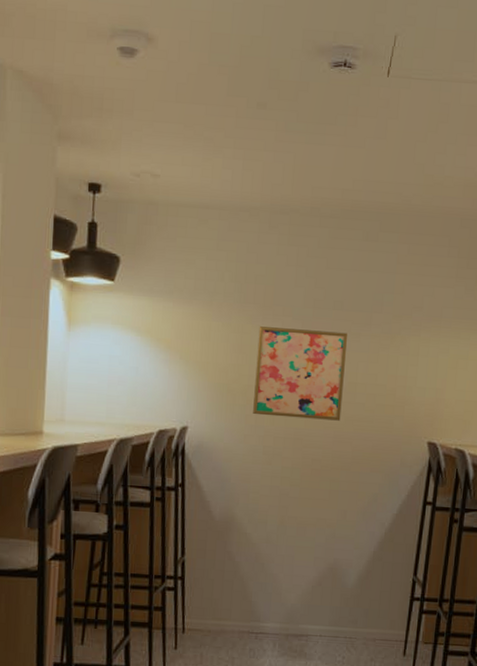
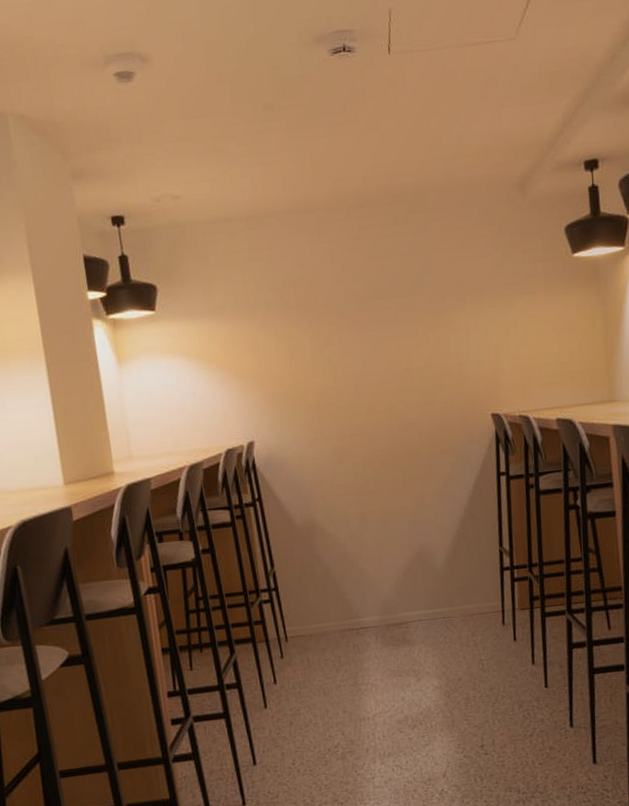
wall art: present [253,326,348,421] -> none [306,320,402,418]

